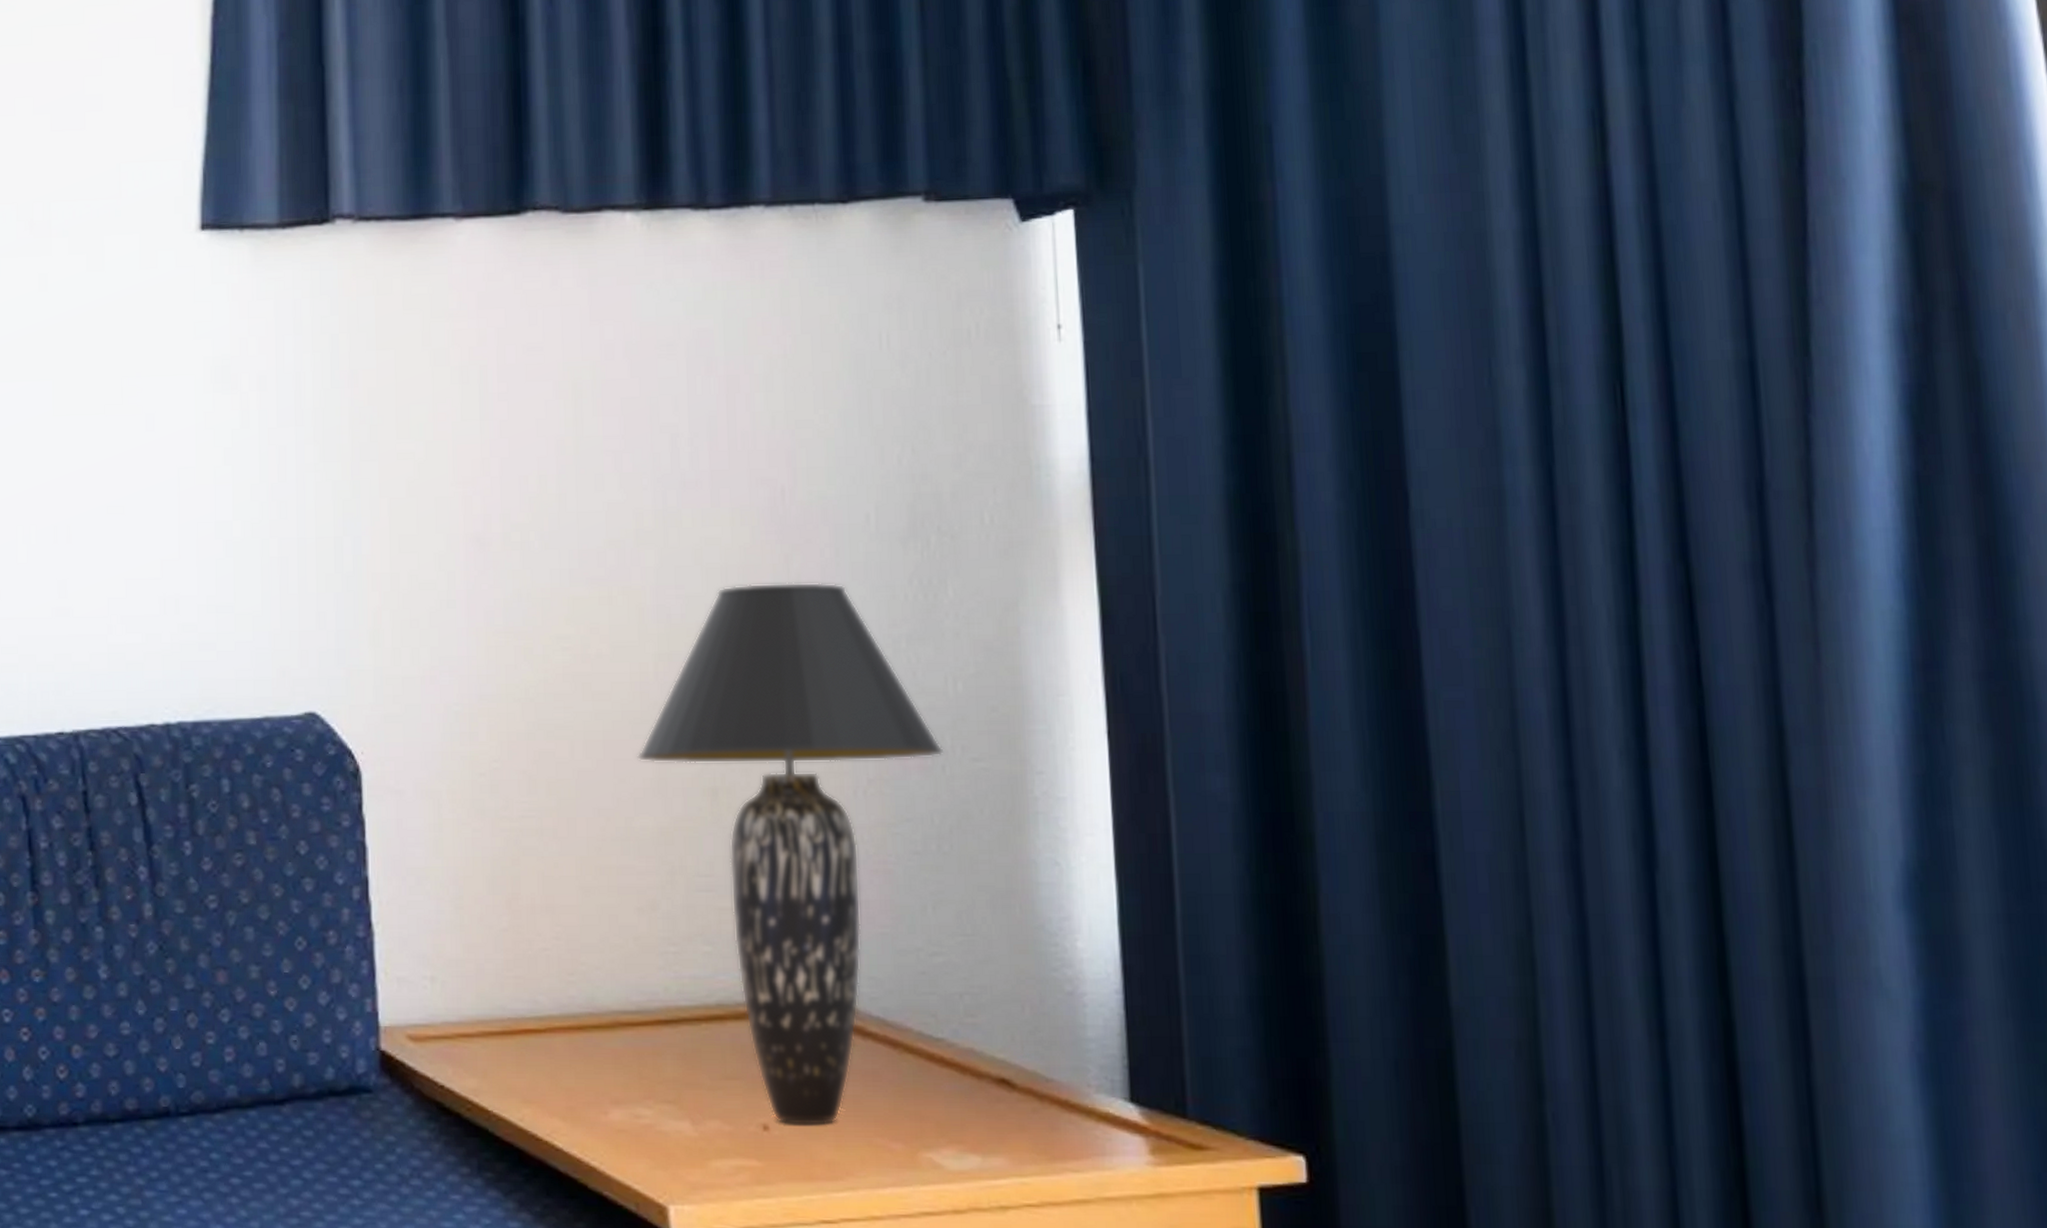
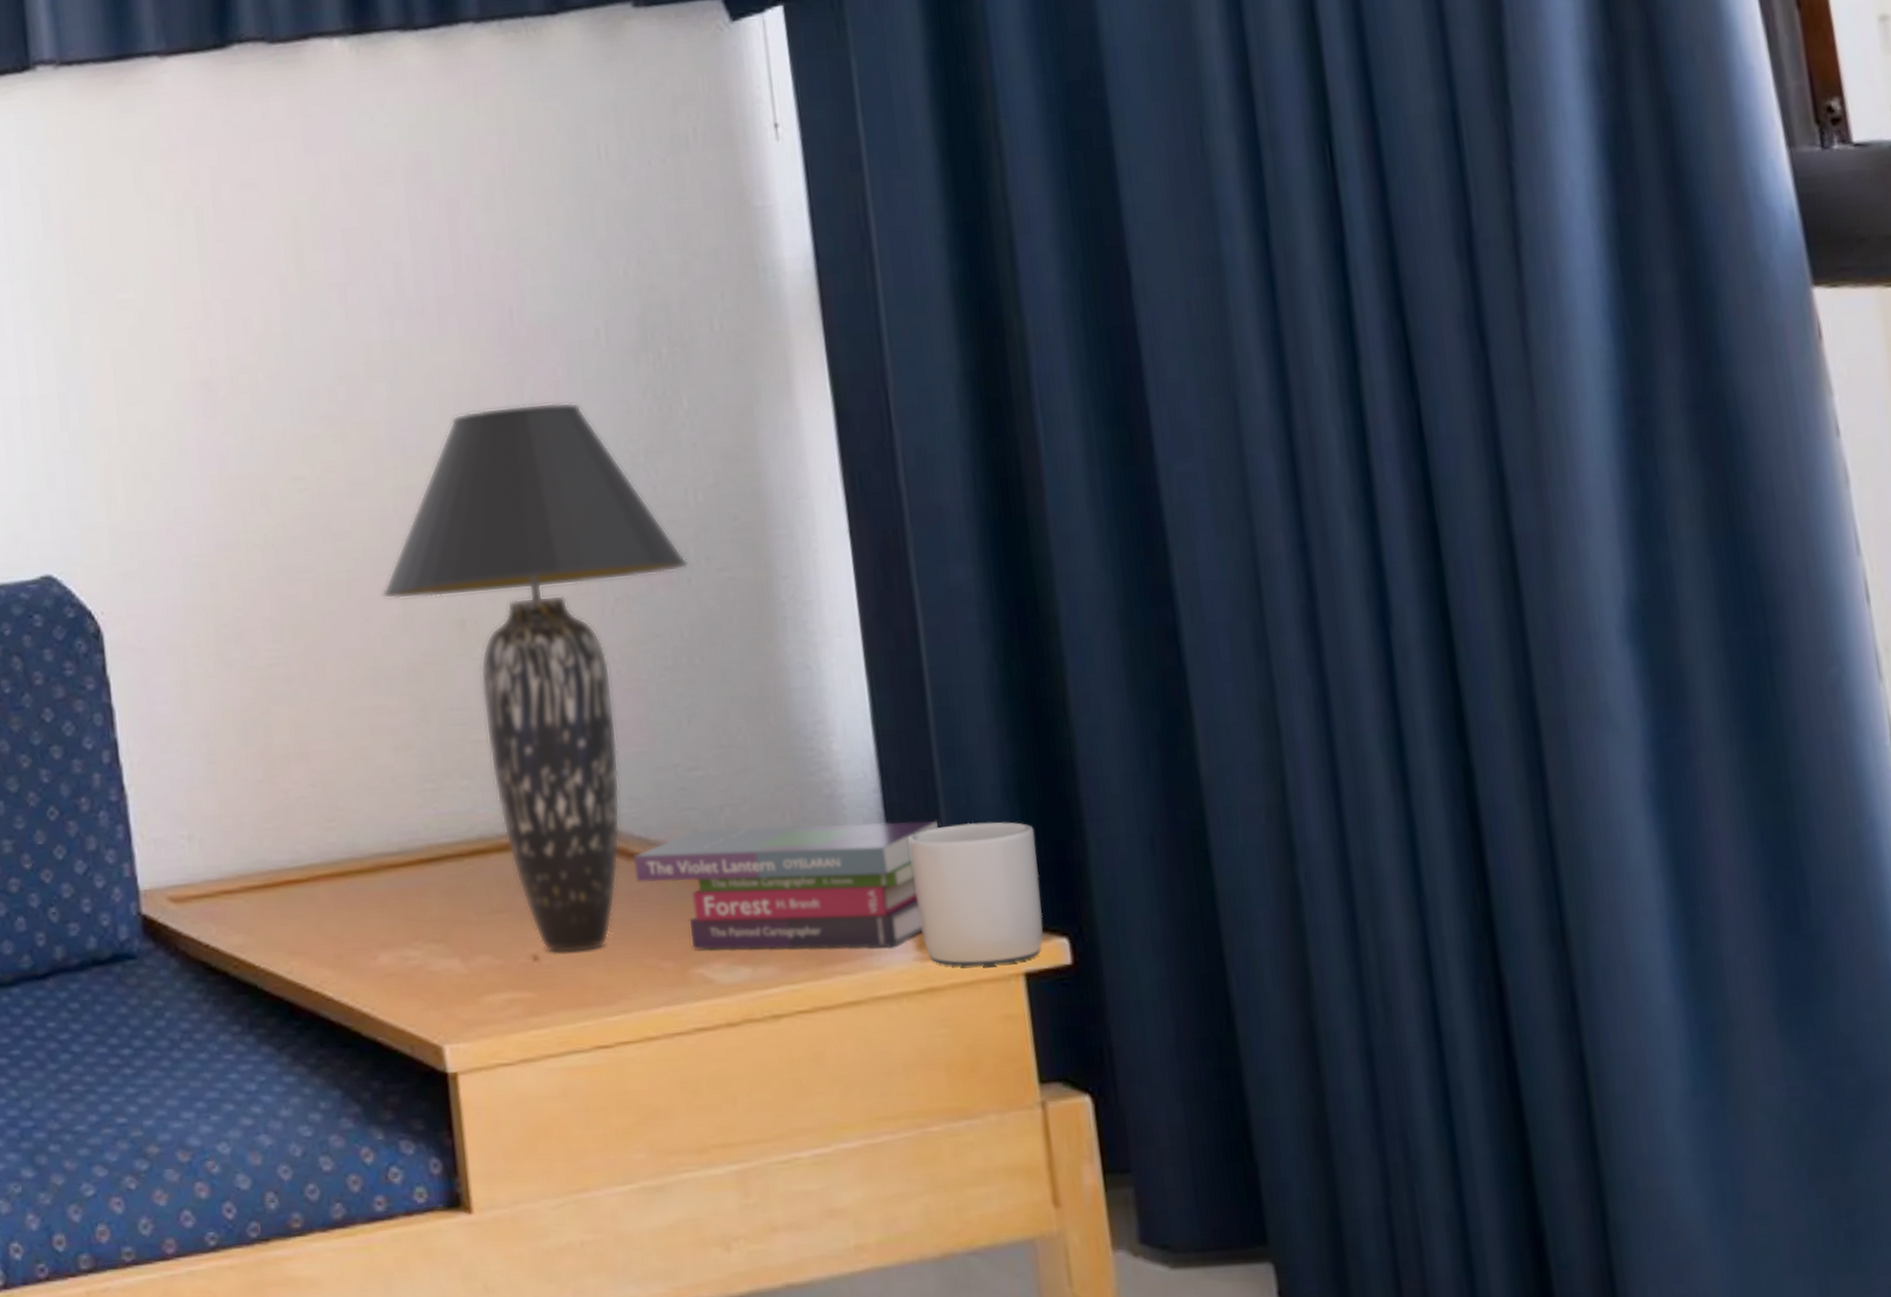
books: none [869,1015,1179,1149] -> present [633,820,938,949]
mug: none [1146,1031,1281,1178] -> present [907,821,1044,967]

